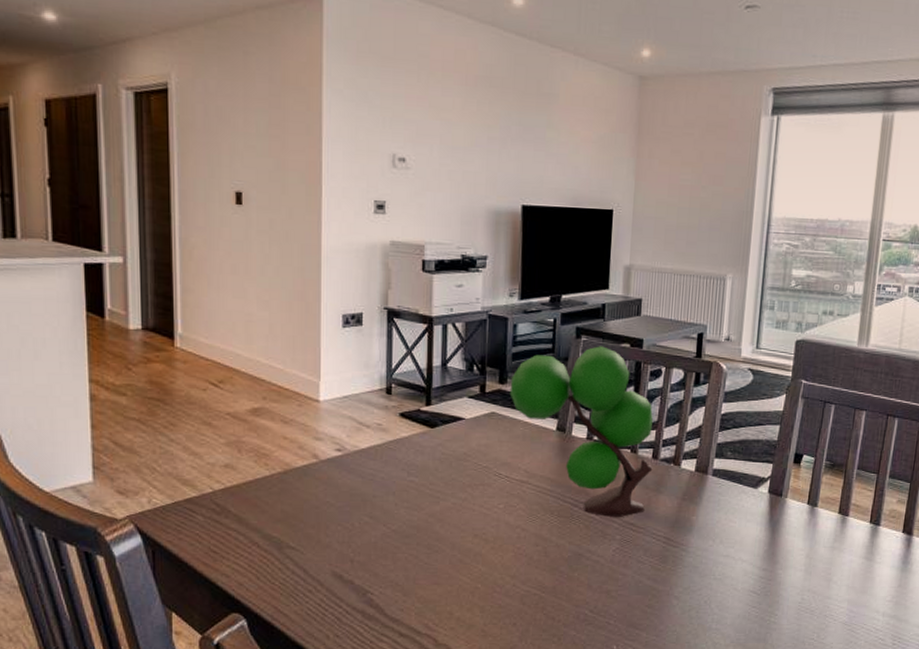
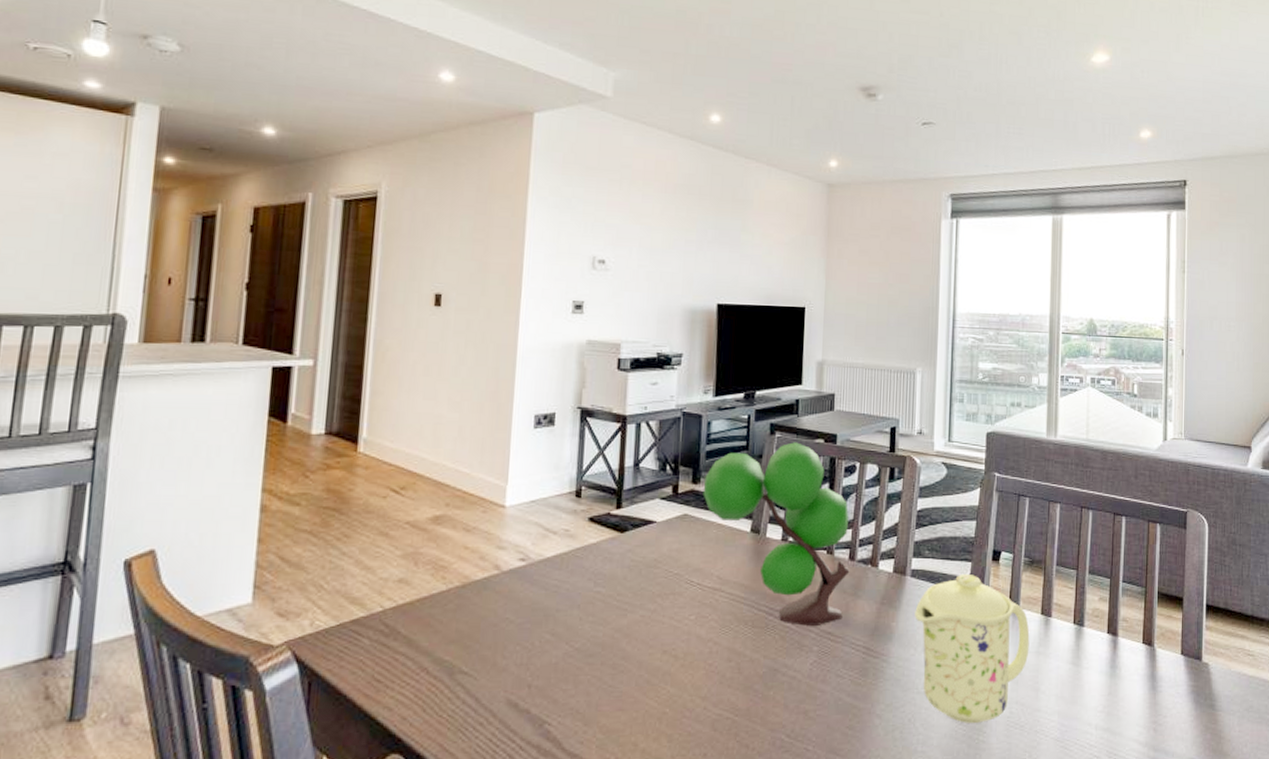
mug: none [714,474,826,606] -> present [915,573,1030,723]

